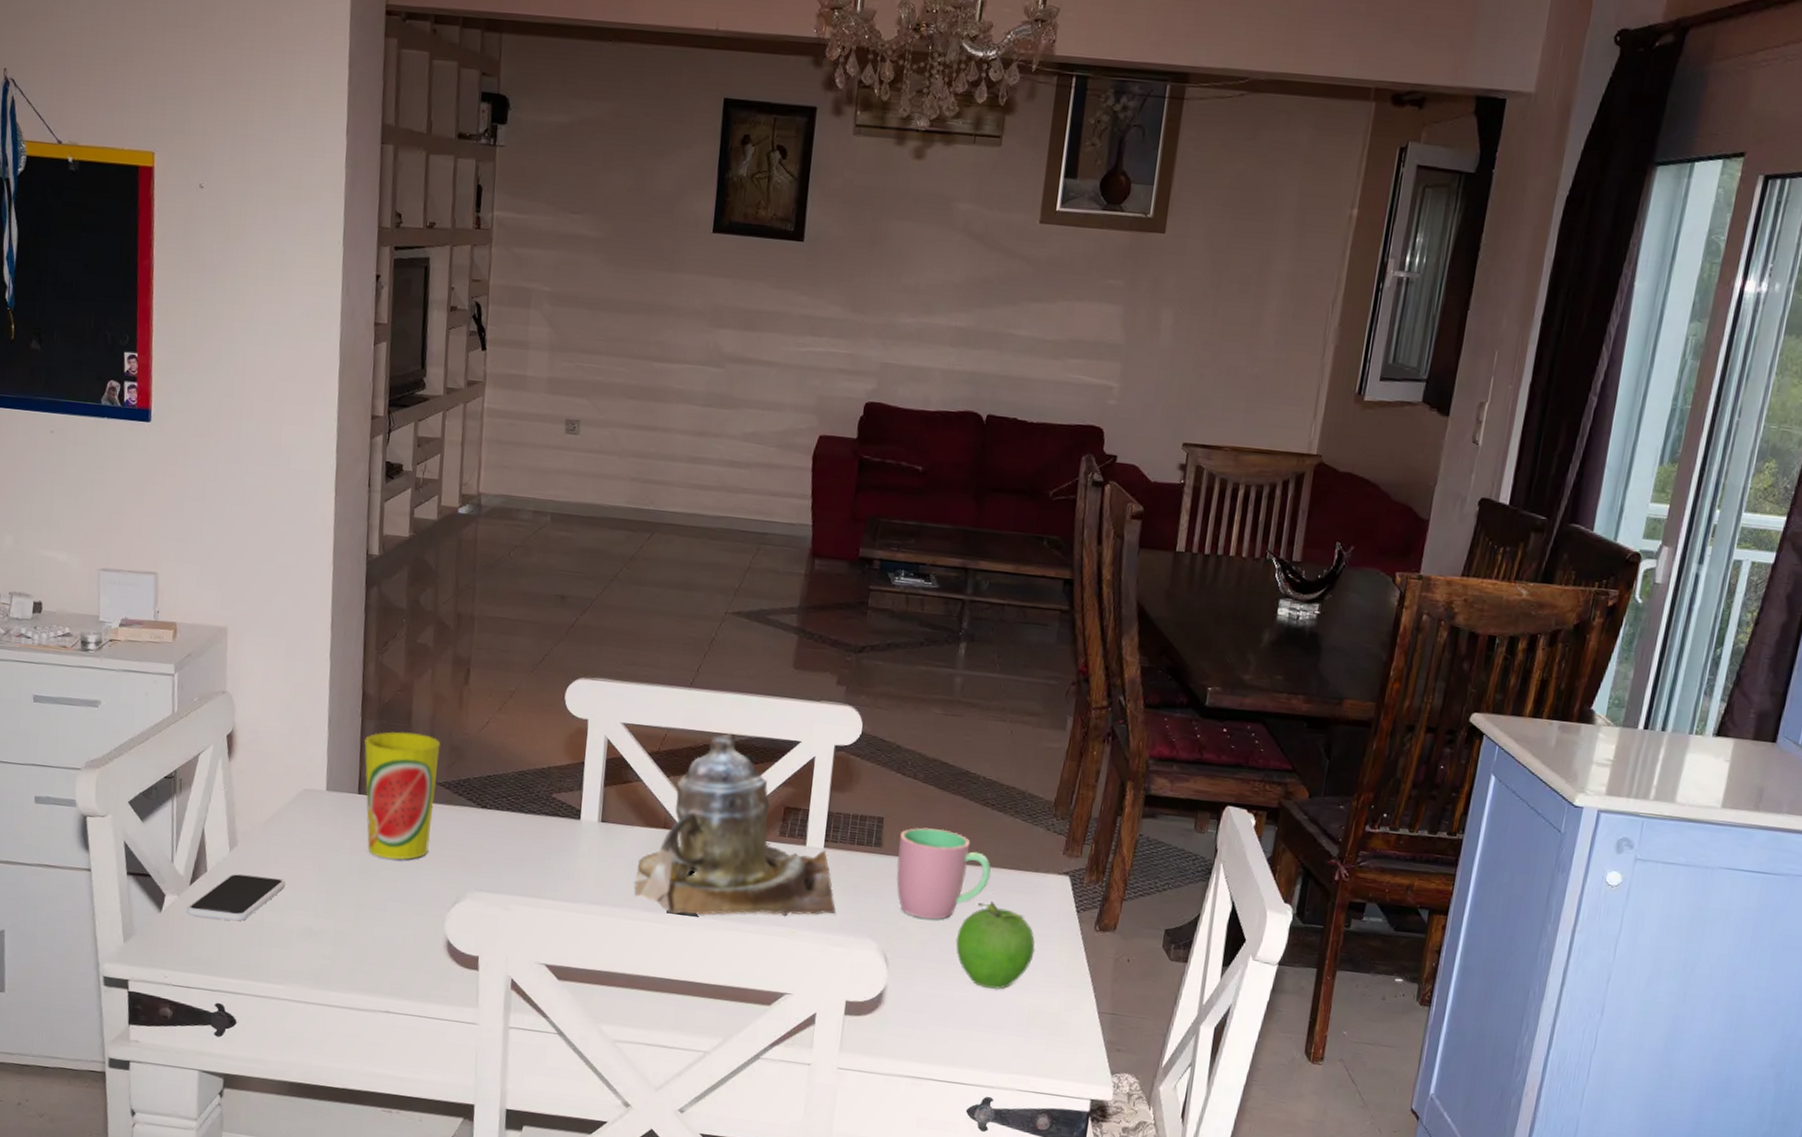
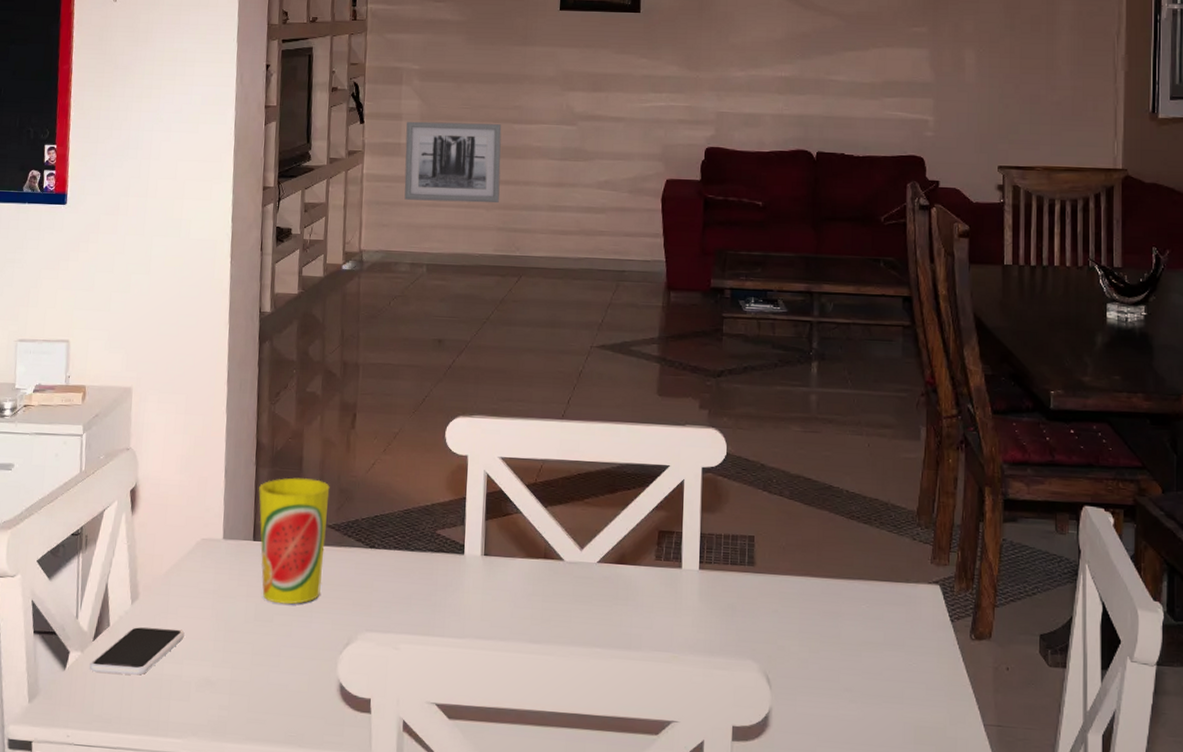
wall art: none [529,351,641,451] -> present [404,121,502,204]
teapot: present [635,733,836,916] -> none [519,461,716,645]
cup: present [896,827,991,920] -> none [771,544,862,637]
fruit: present [955,900,1035,989] -> none [835,614,914,706]

